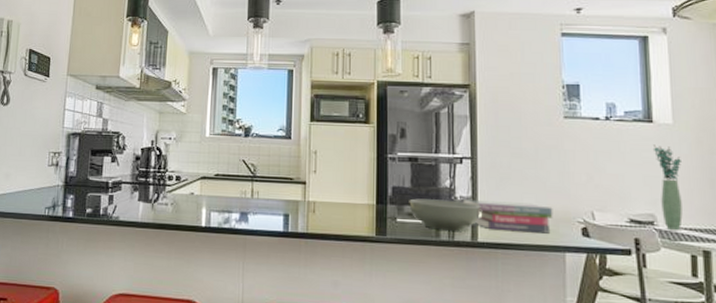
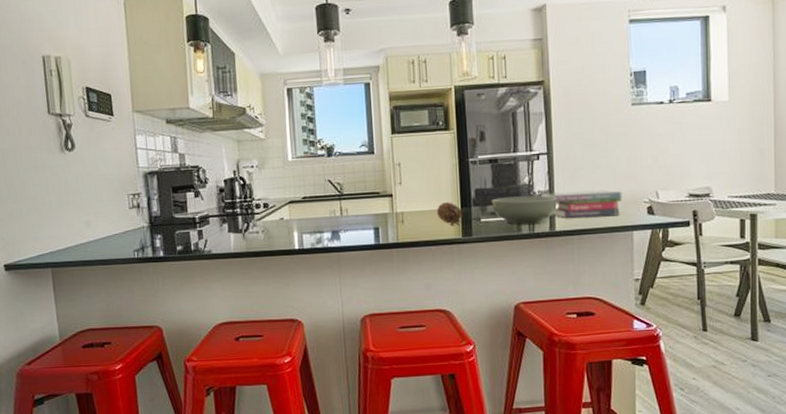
fruit: none [350,196,378,222] -> present [436,201,463,225]
vase: present [652,144,683,231] -> none [710,122,736,200]

